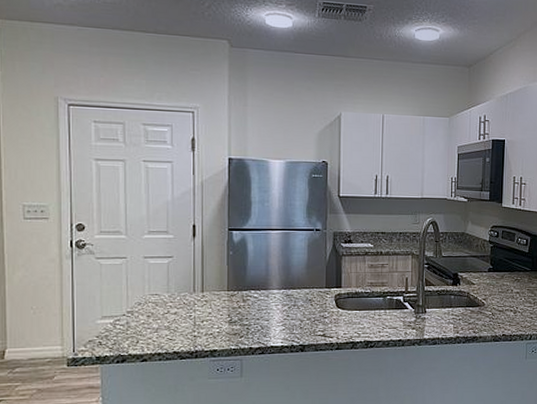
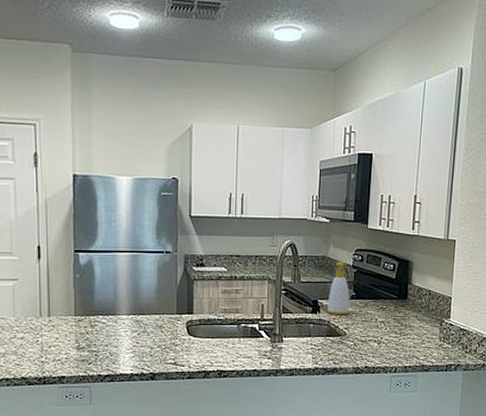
soap bottle: none [466,237,487,287] -> present [327,261,350,315]

